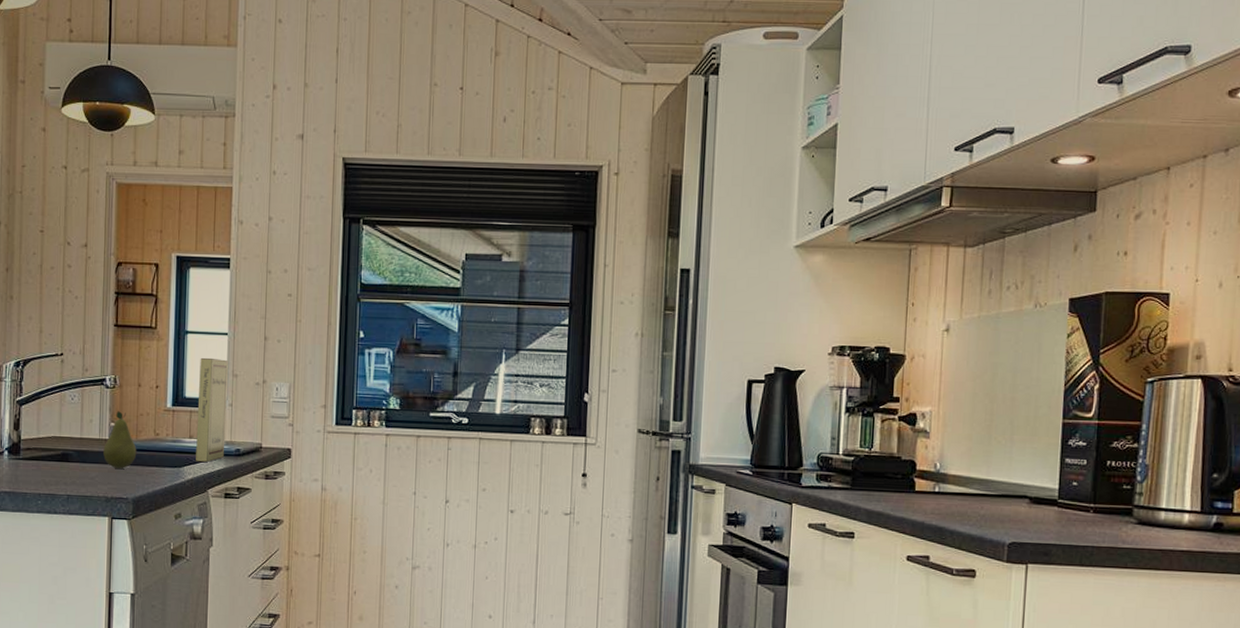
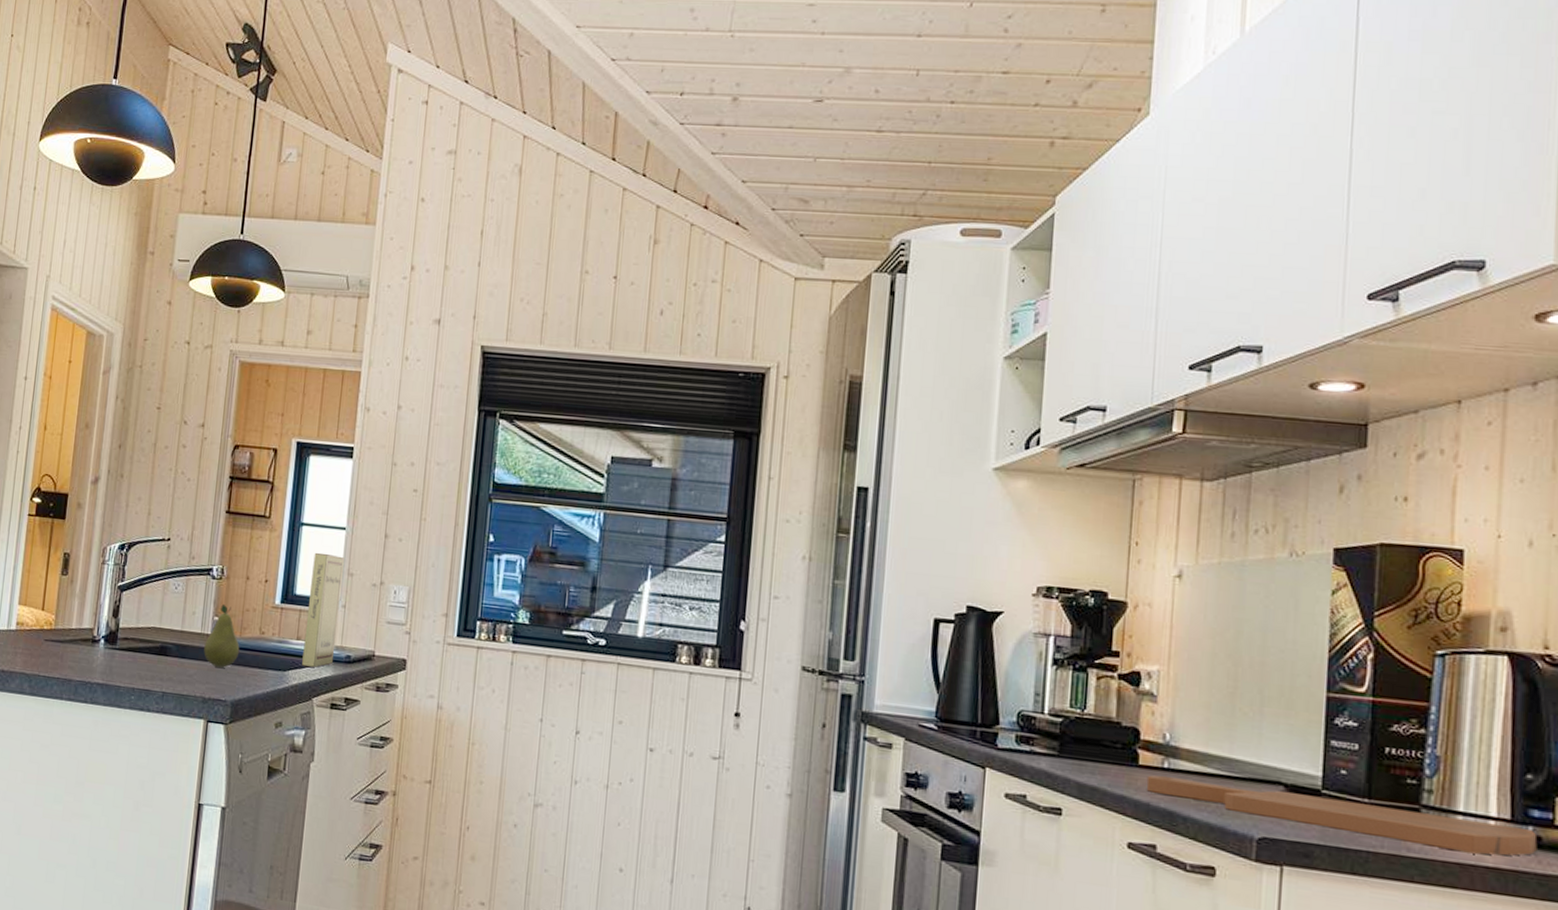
cutting board: none [921,499,1220,541] -> present [1146,775,1538,856]

